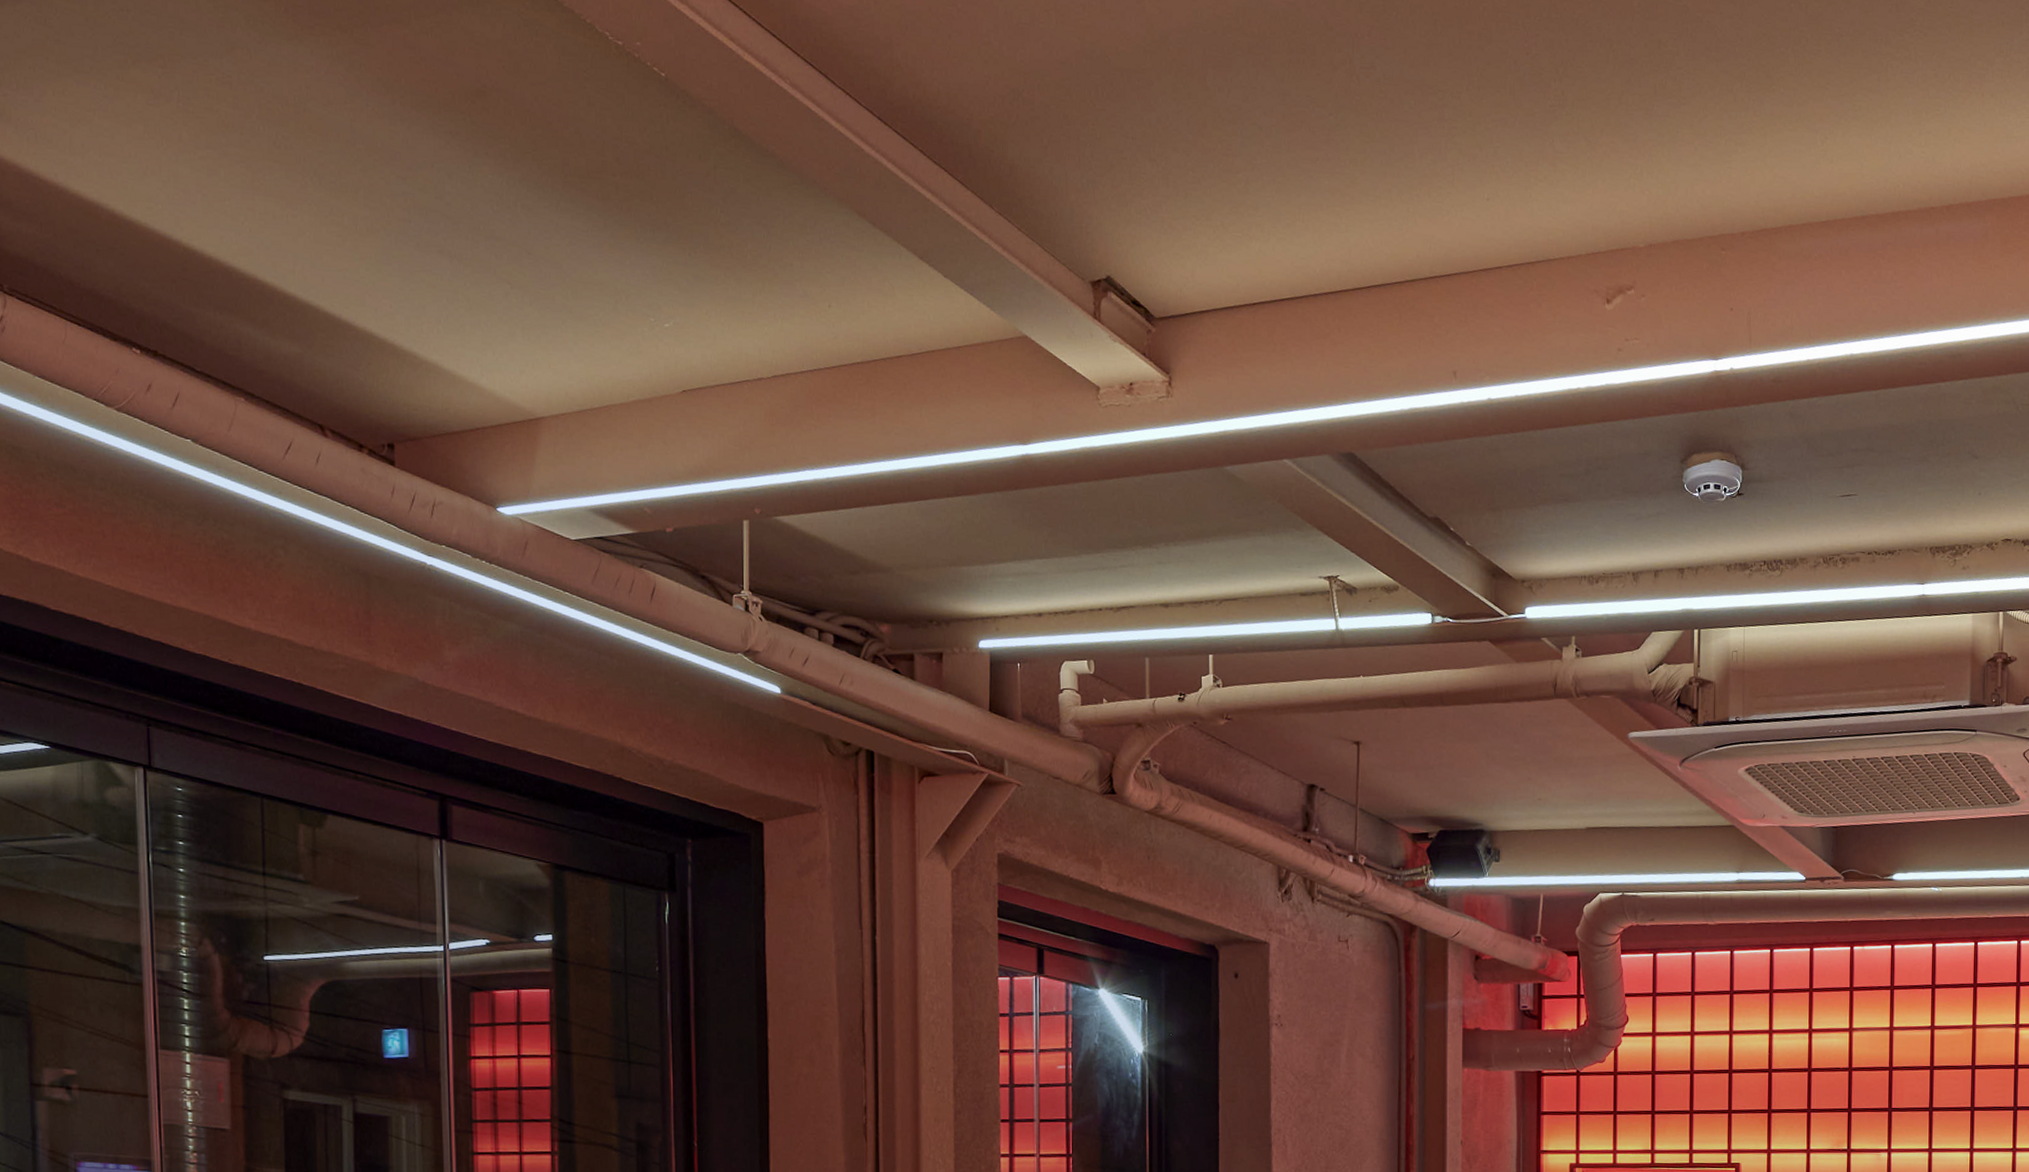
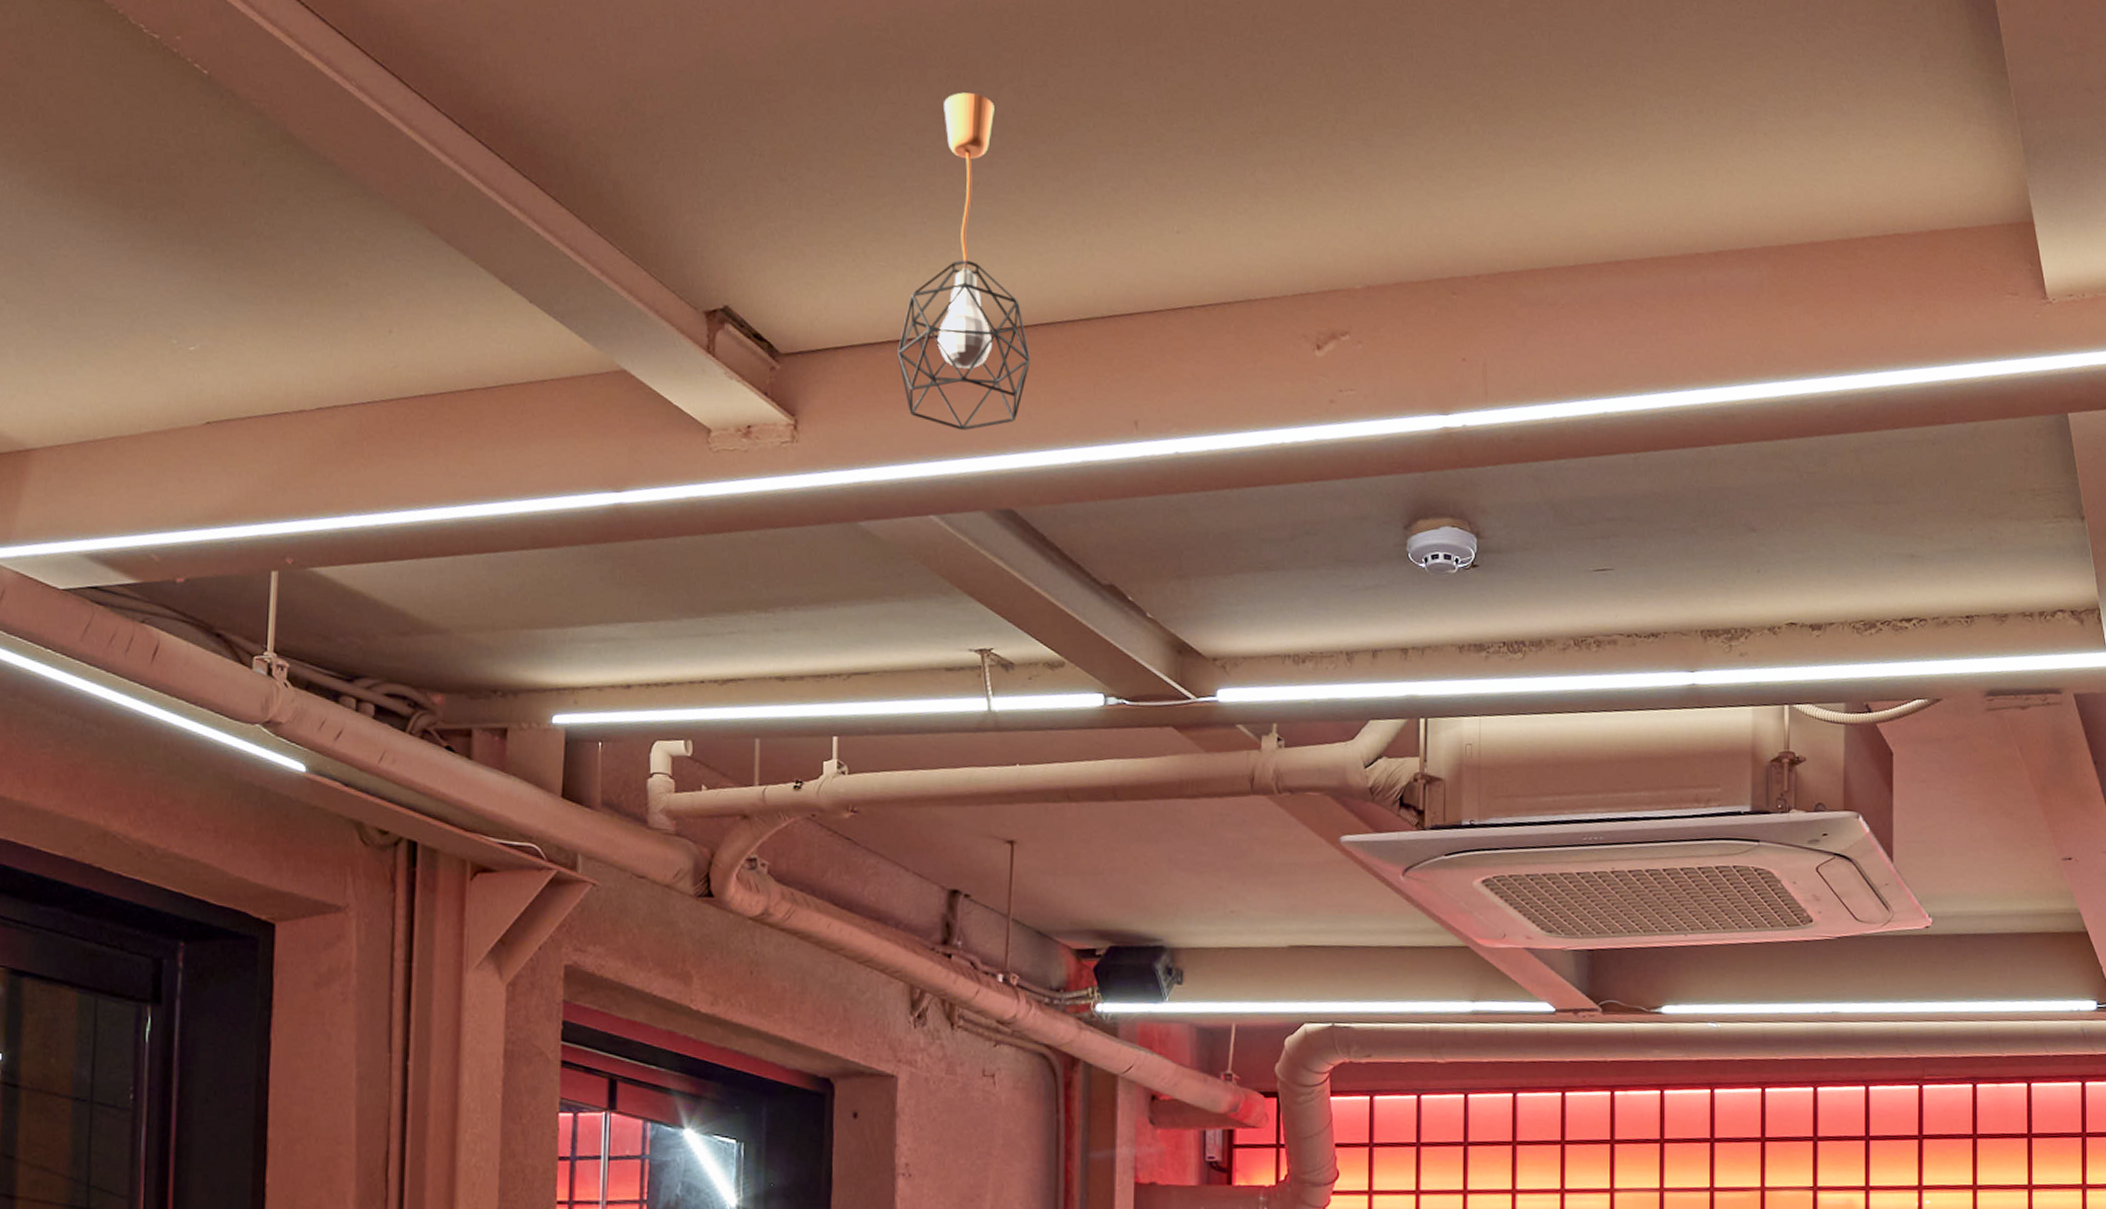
pendant light: none [1253,75,1365,383] -> present [897,92,1030,431]

